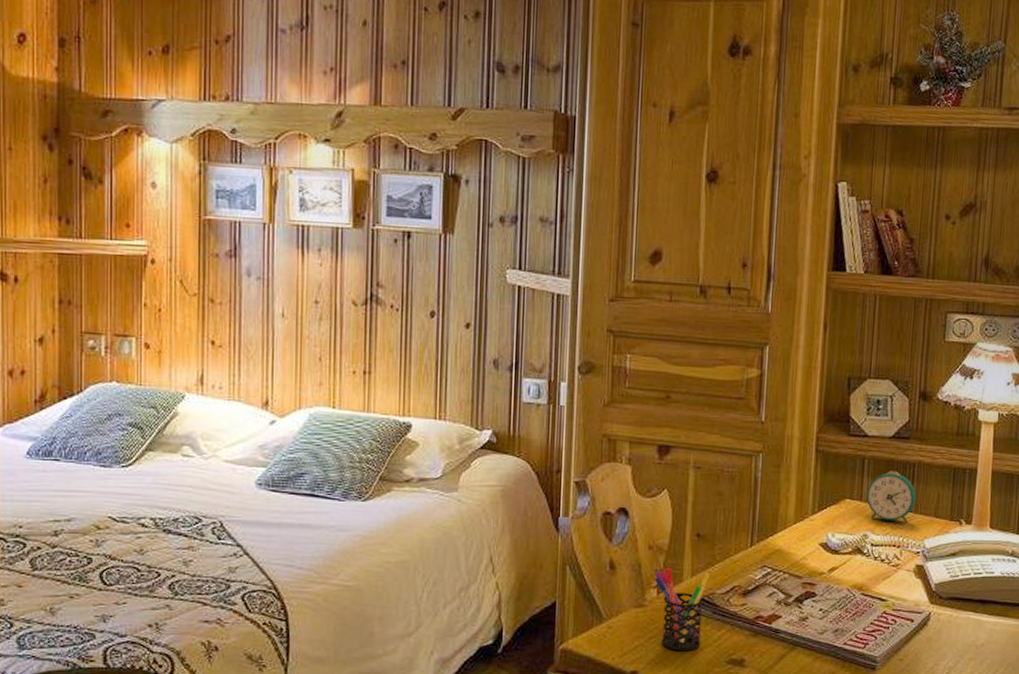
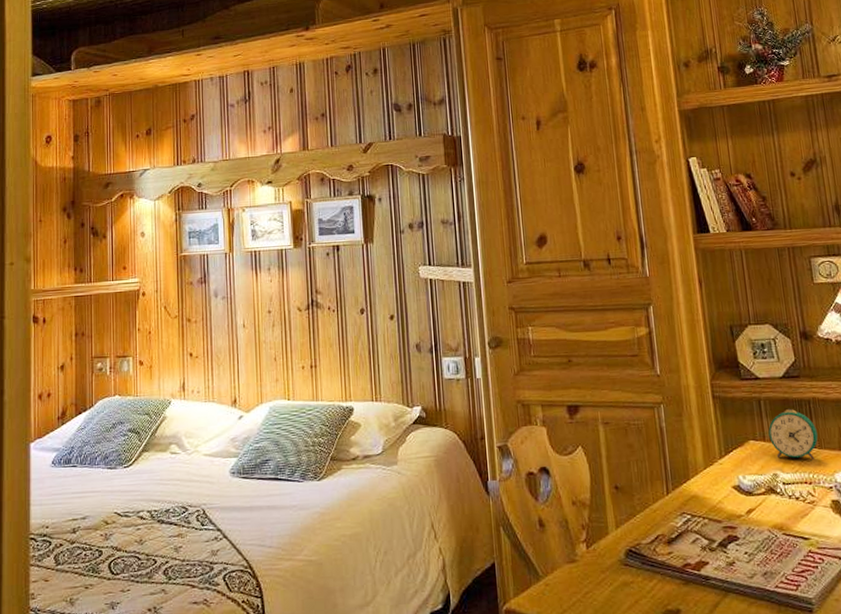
pen holder: present [654,567,710,650] -> none [581,521,636,604]

